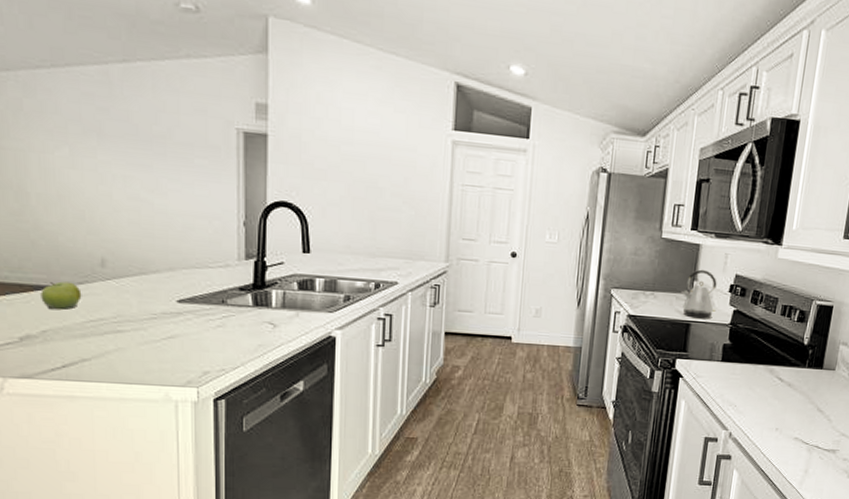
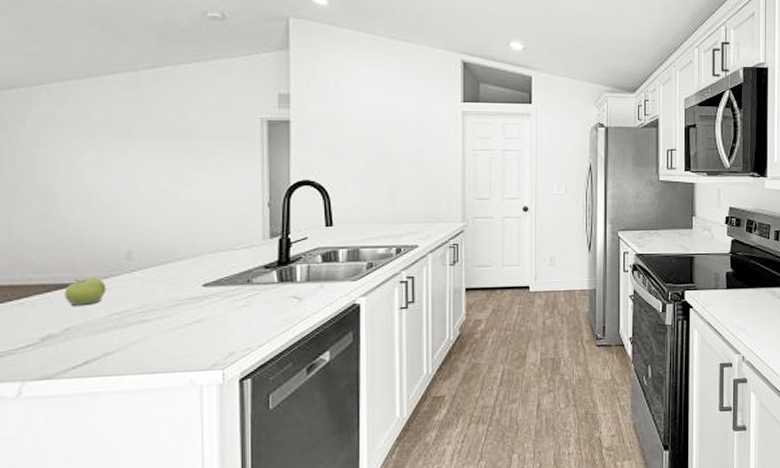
kettle: present [680,269,717,319] -> none [682,205,716,251]

